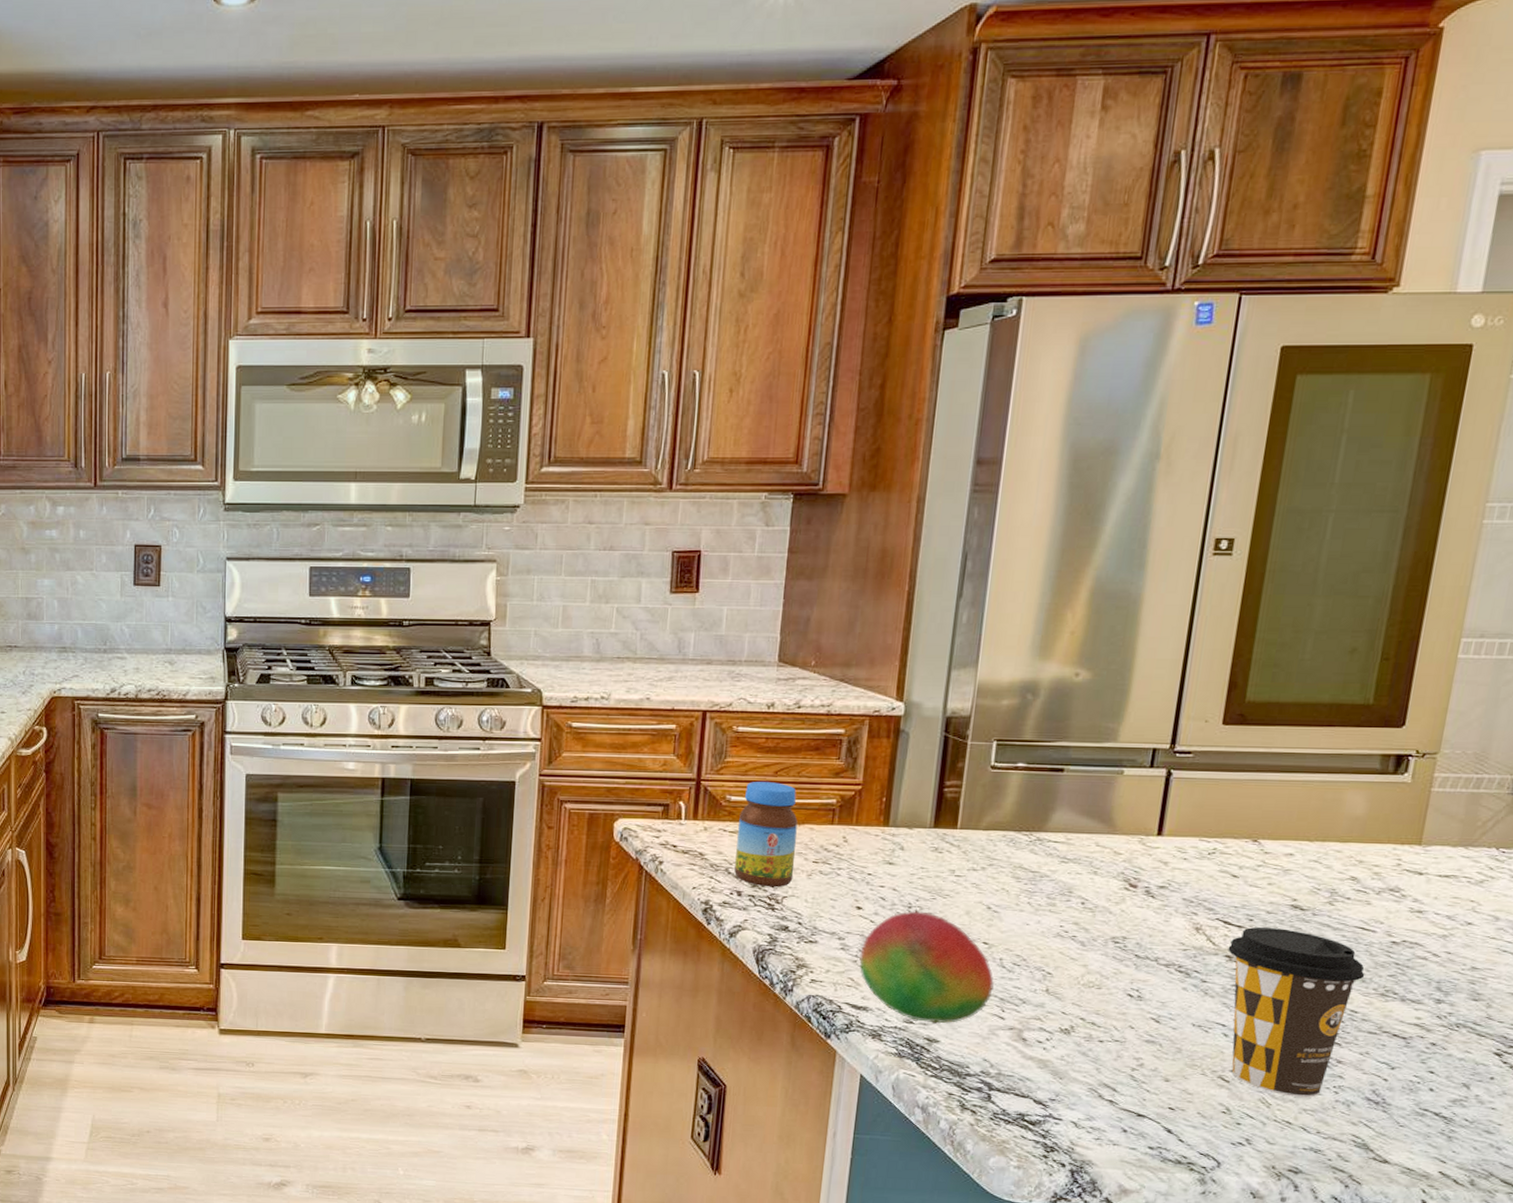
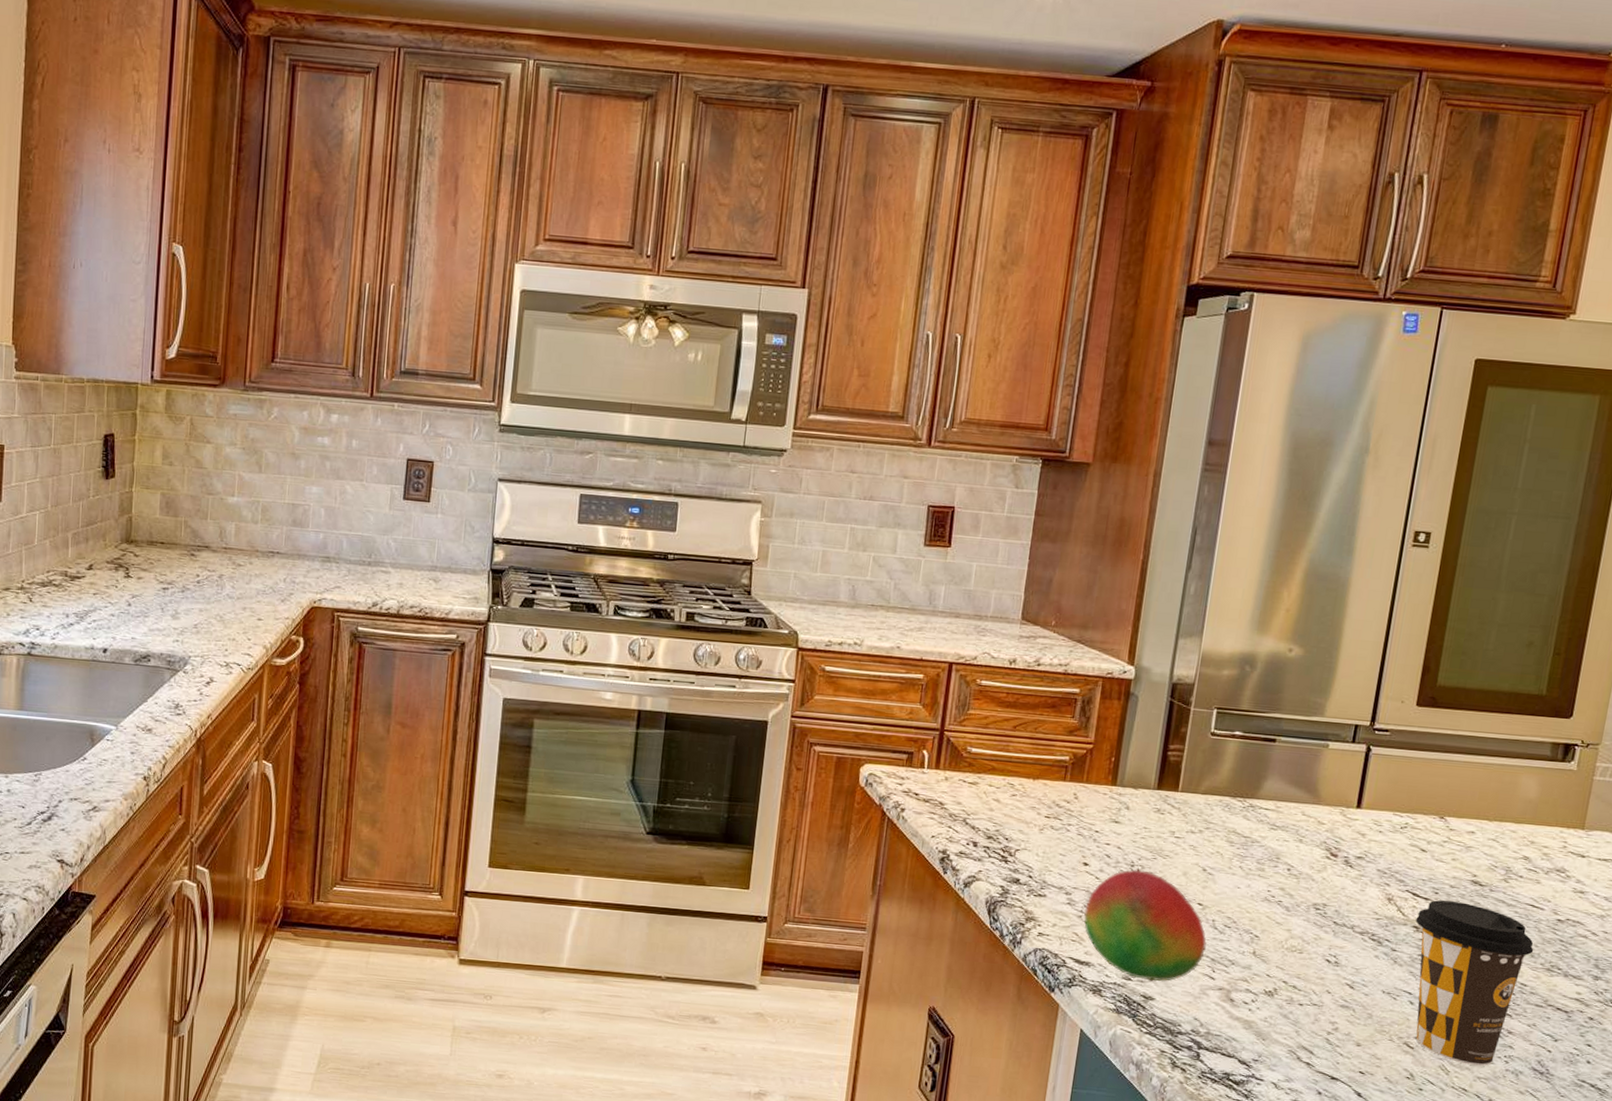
jar: present [734,782,798,888] -> none [971,735,1033,840]

